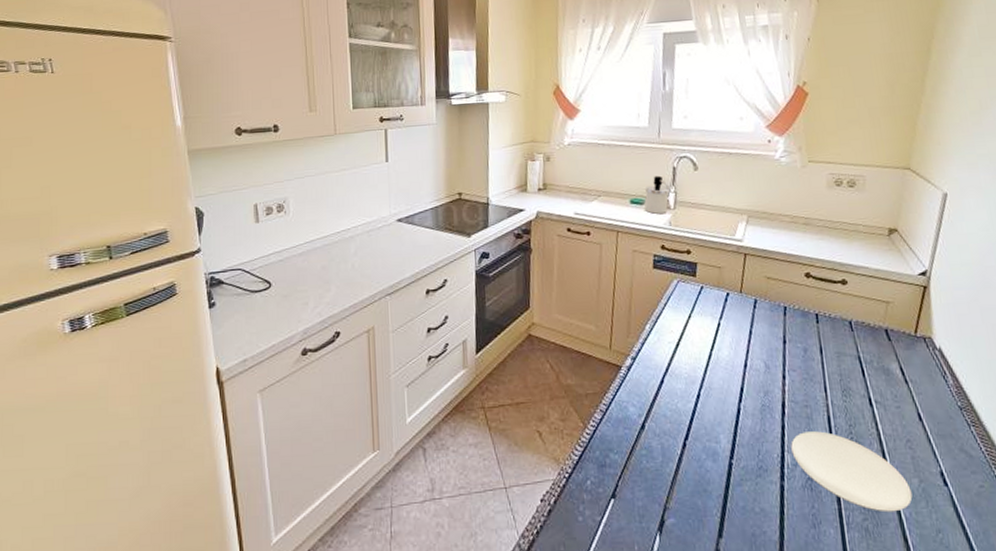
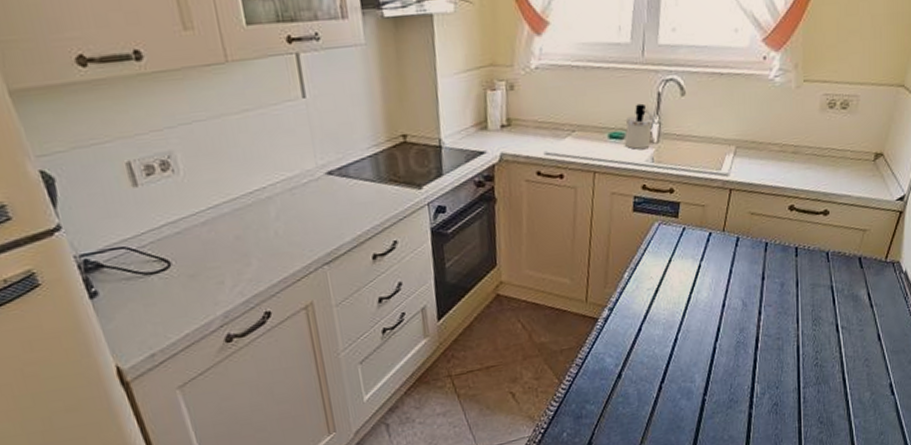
plate: present [791,431,913,513] -> none [761,360,863,425]

